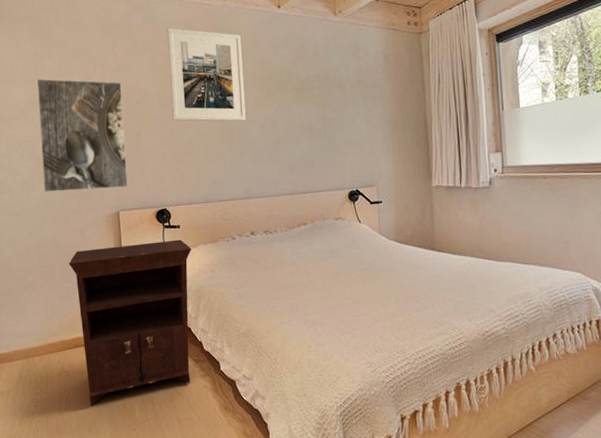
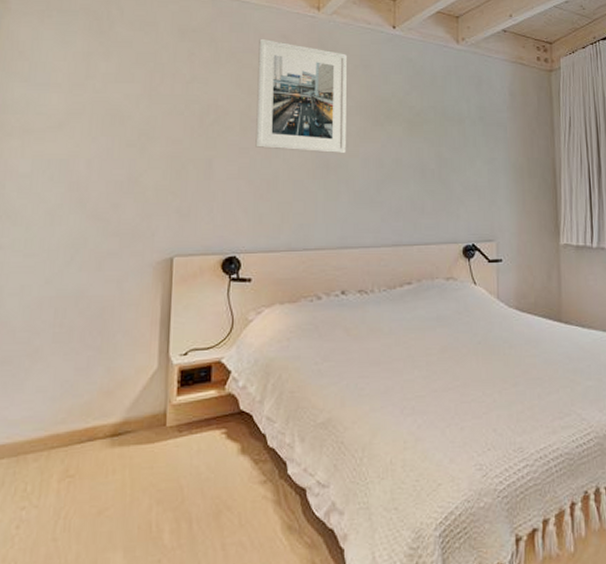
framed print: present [36,78,128,192] -> none [73,84,195,227]
nightstand: present [69,239,192,407] -> none [95,296,264,528]

